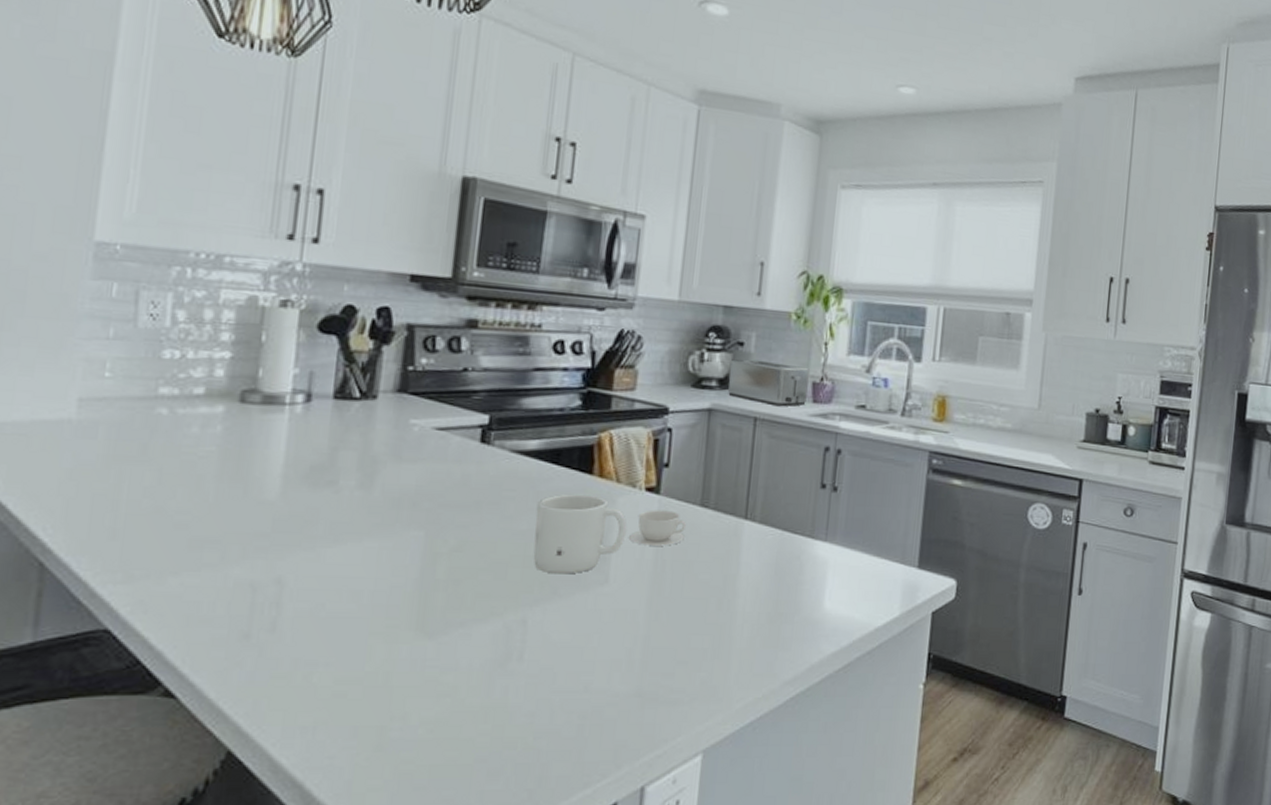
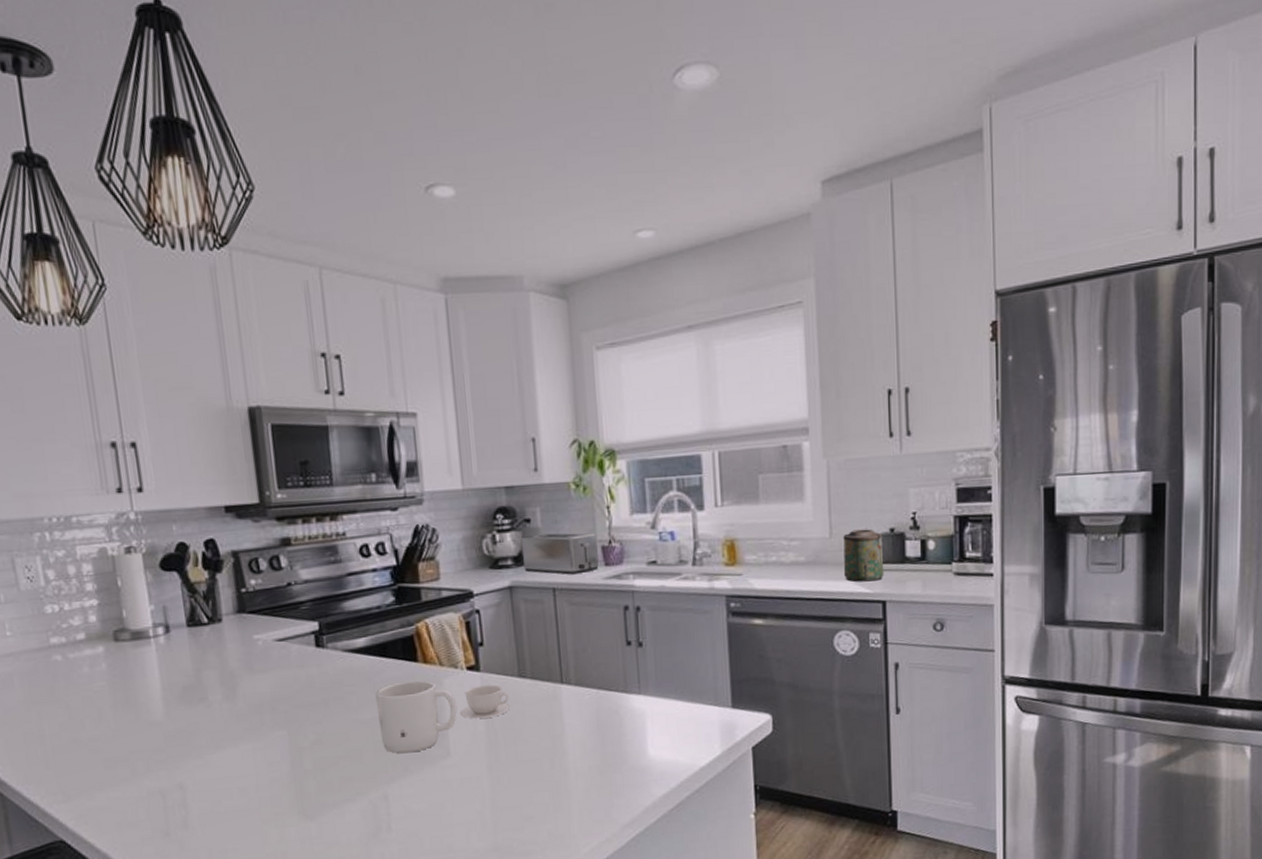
canister: none [1047,405,1087,458] -> present [843,529,884,582]

